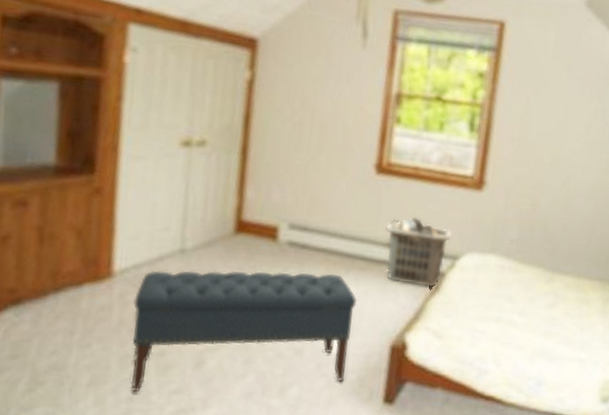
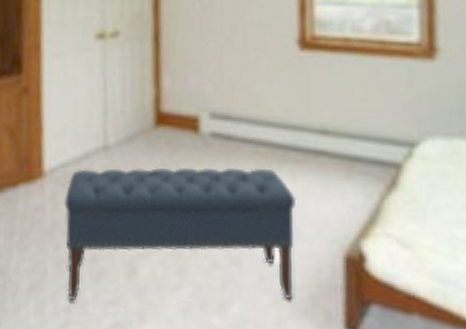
clothes hamper: present [386,217,452,288] -> none [319,97,404,184]

